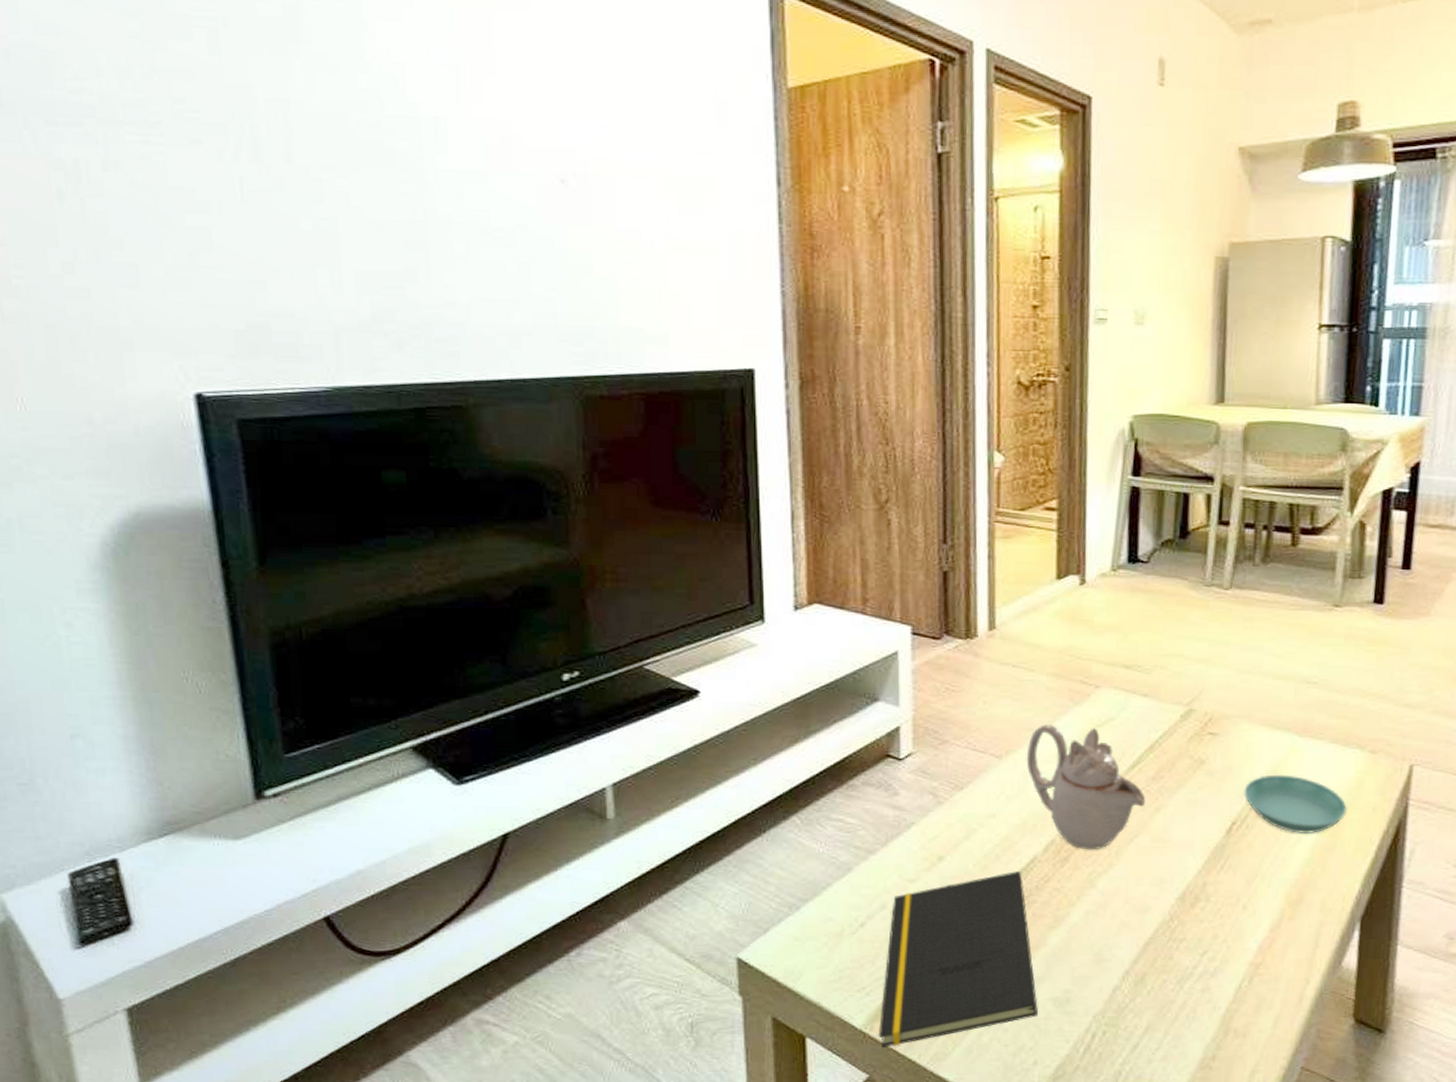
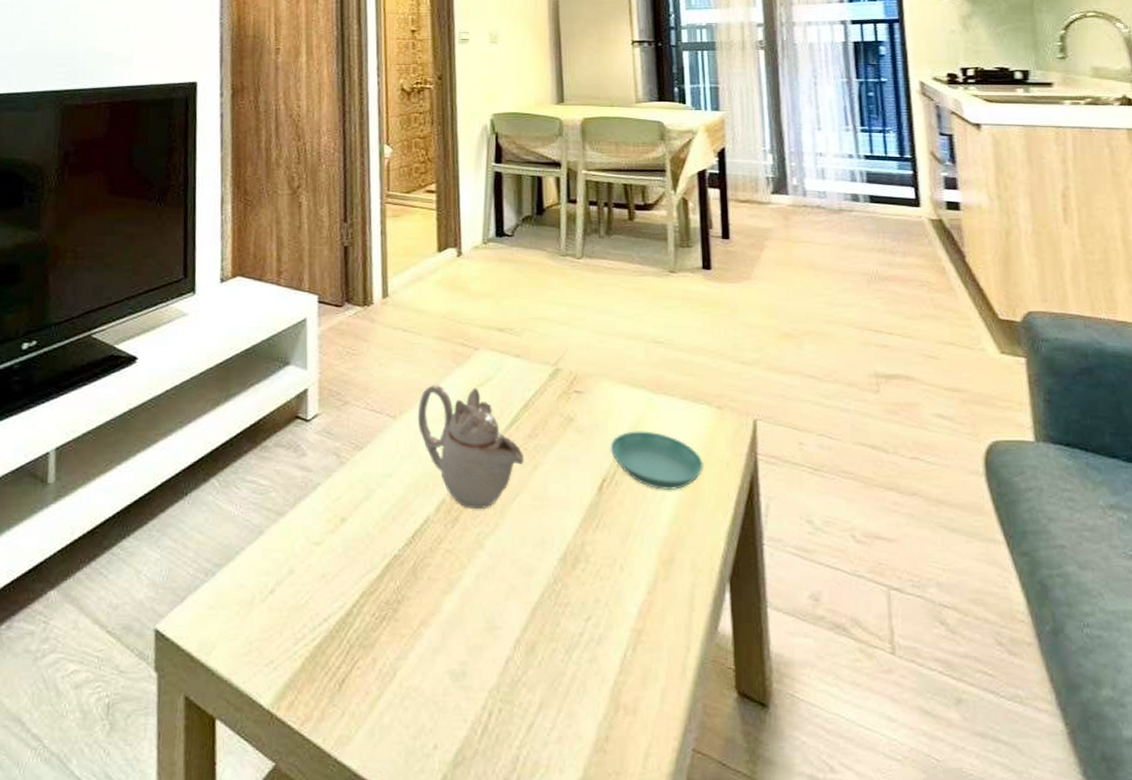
notepad: present [879,871,1038,1049] -> none [286,533,436,731]

